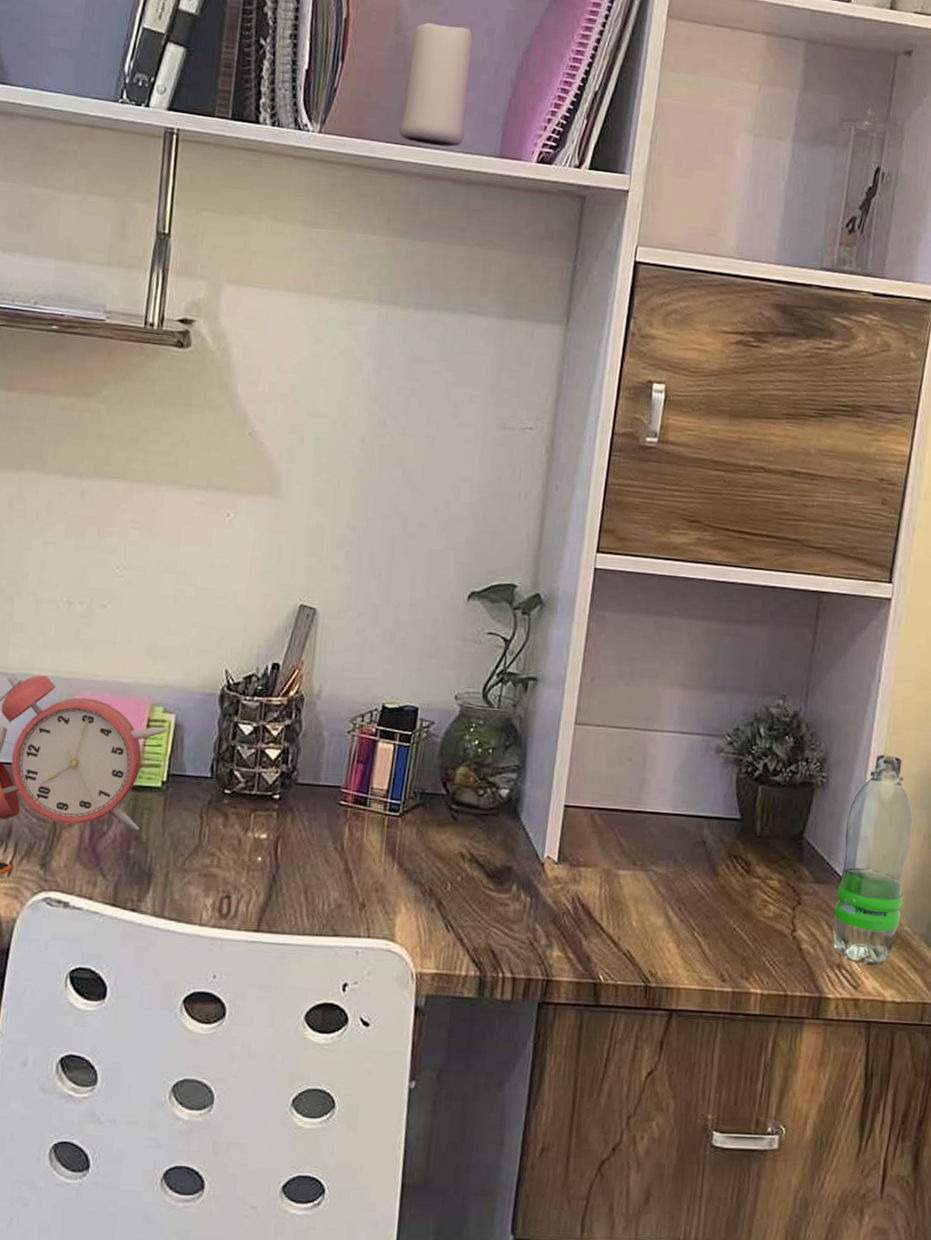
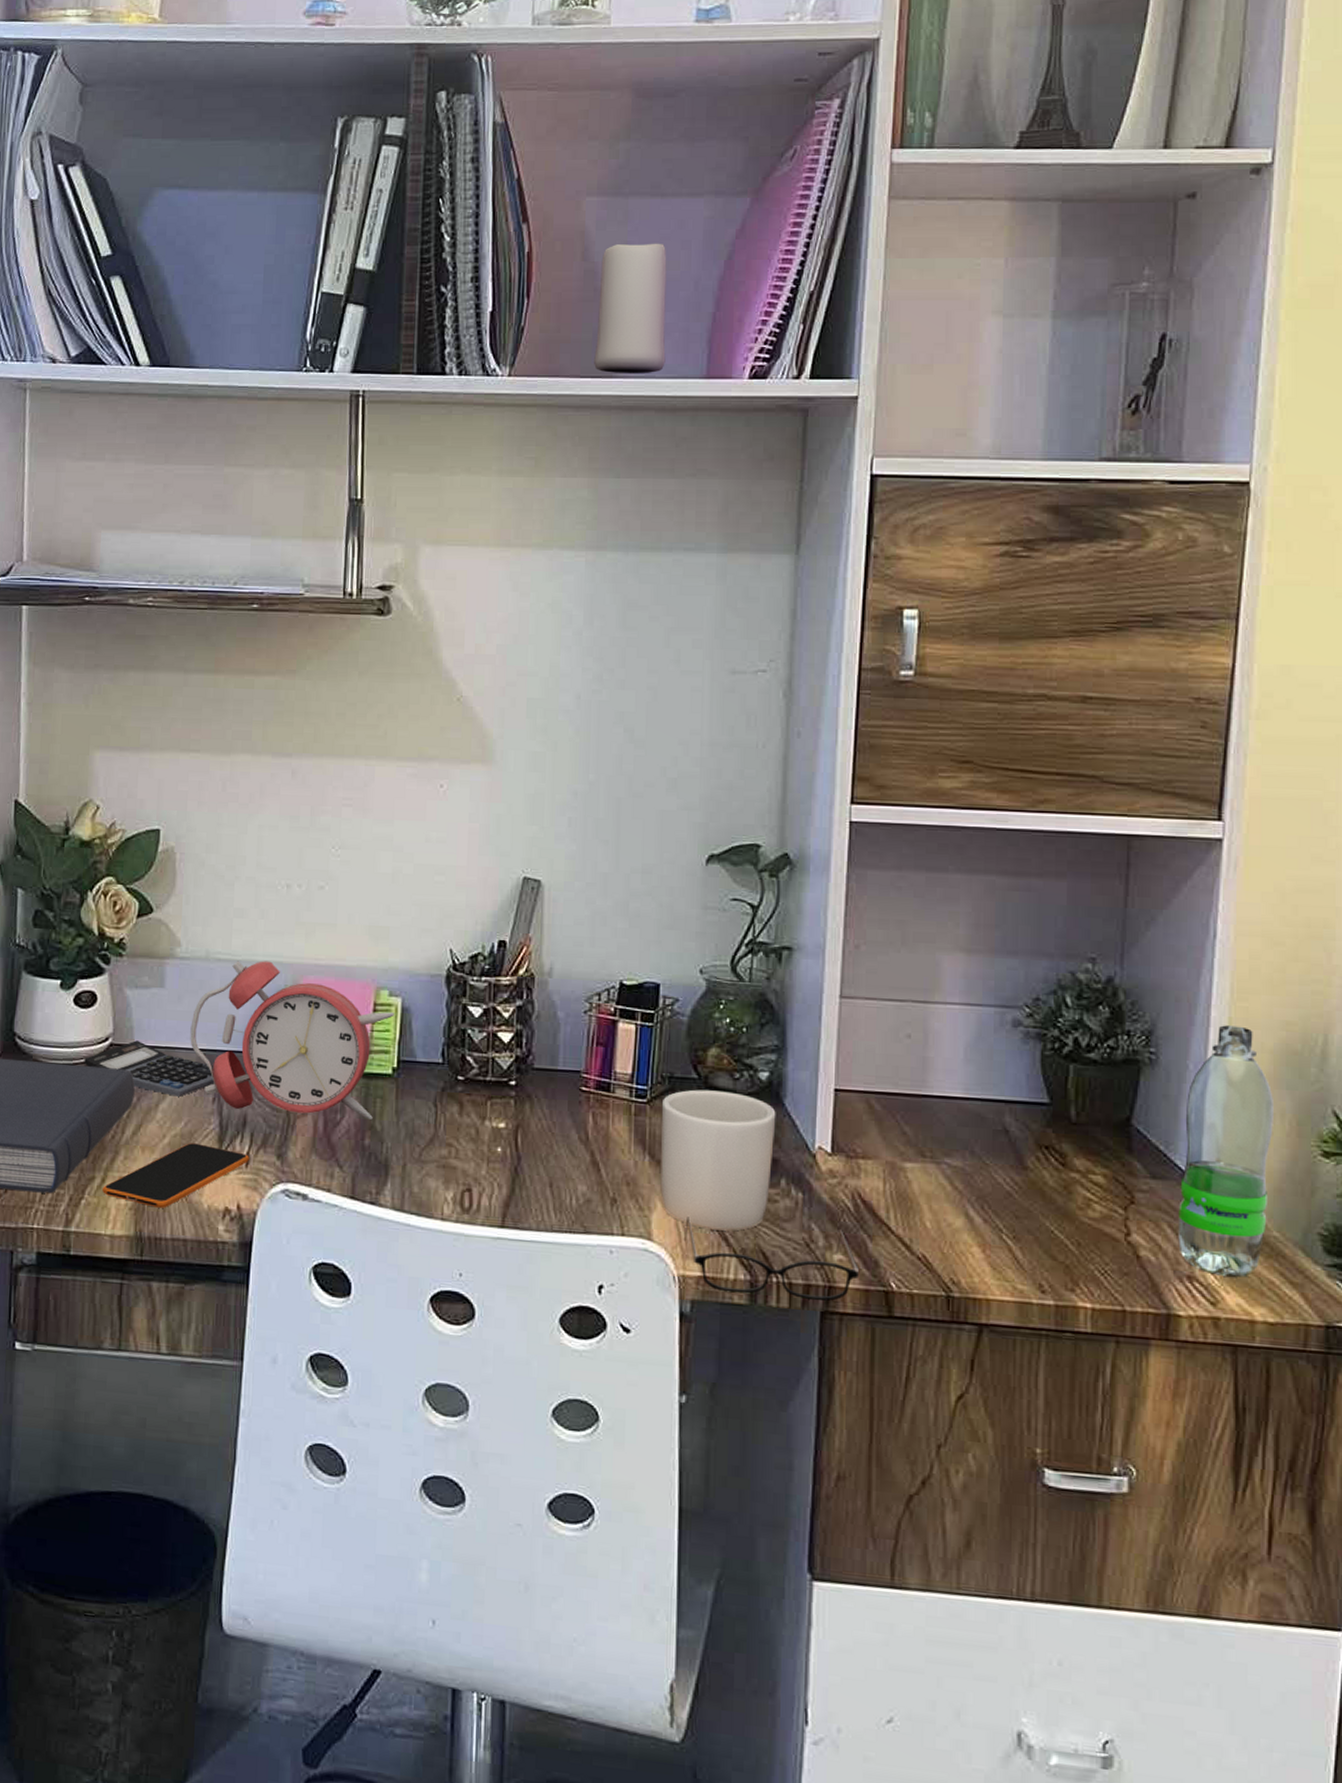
mug: none [405,804,513,932] -> present [660,1089,776,1231]
eyeglasses: none [423,919,575,994] -> present [683,1216,860,1302]

